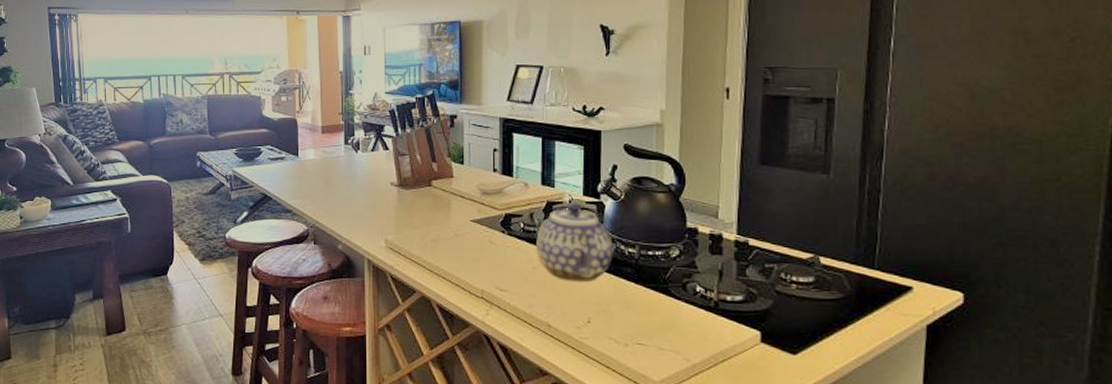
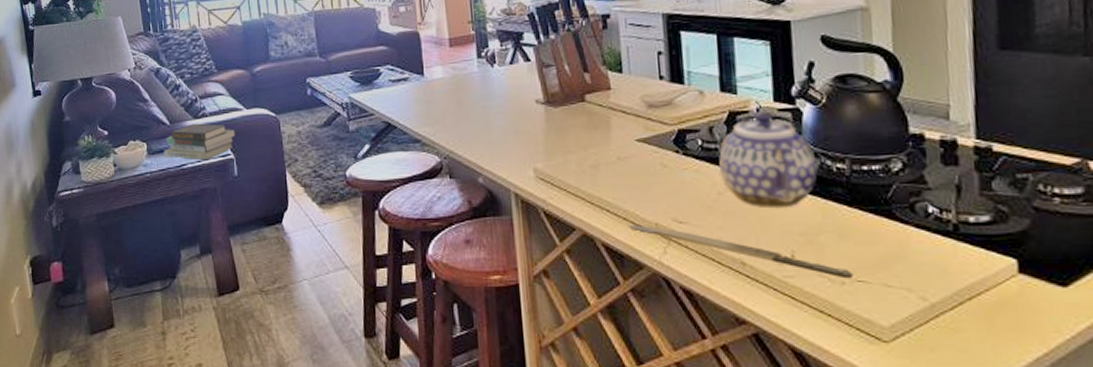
books: none [65,185,131,217] -> present [163,123,235,160]
kitchen knife: none [458,290,635,342] -> present [627,224,853,279]

